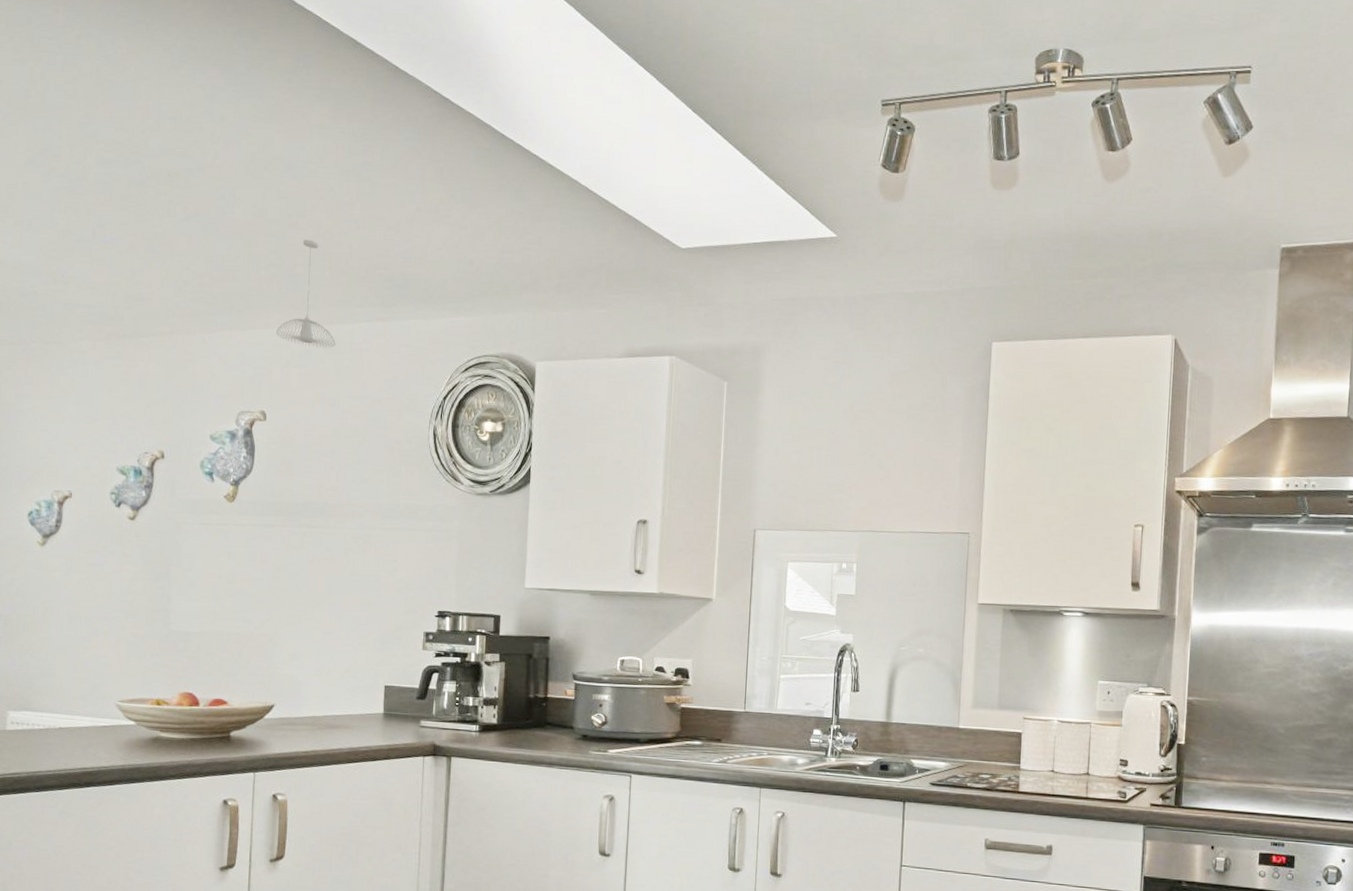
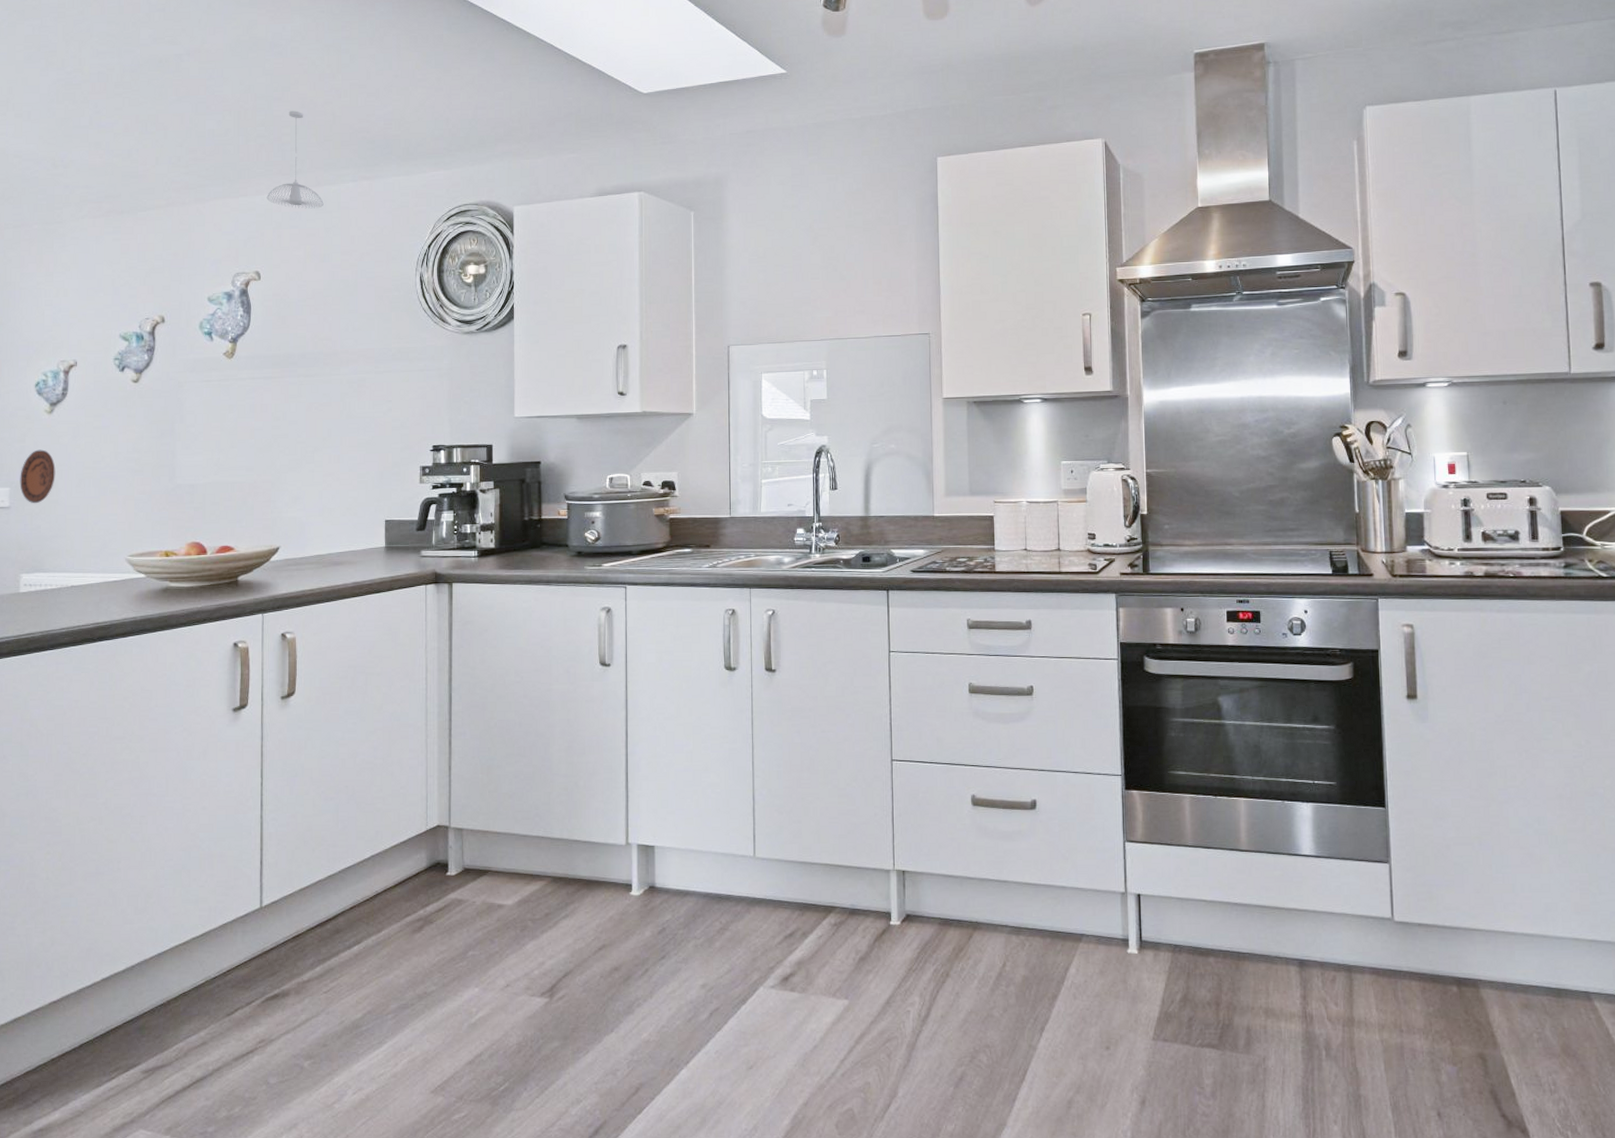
decorative plate: none [9,582,47,640] -> present [20,449,56,504]

